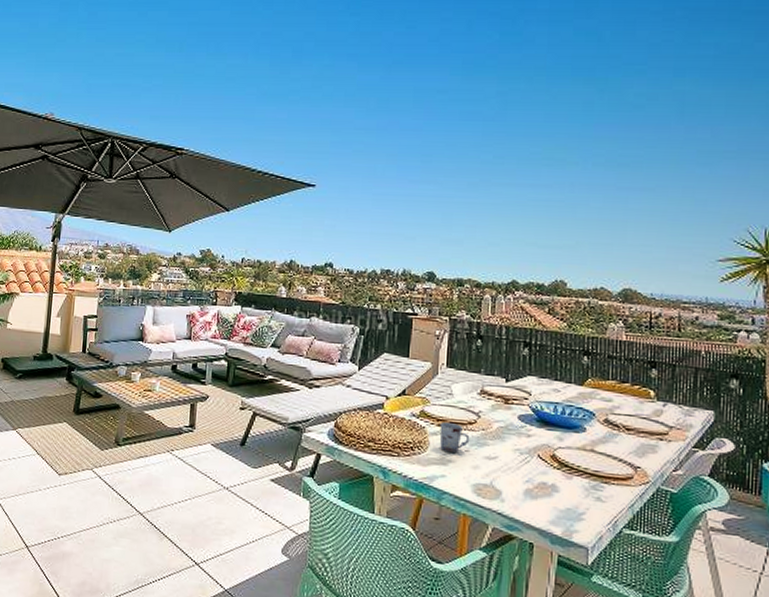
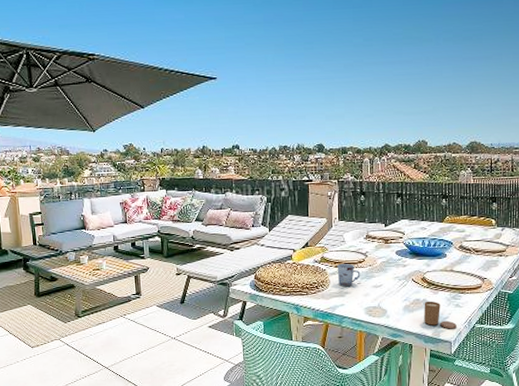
candle: none [551,487,597,531] -> present [424,301,457,329]

